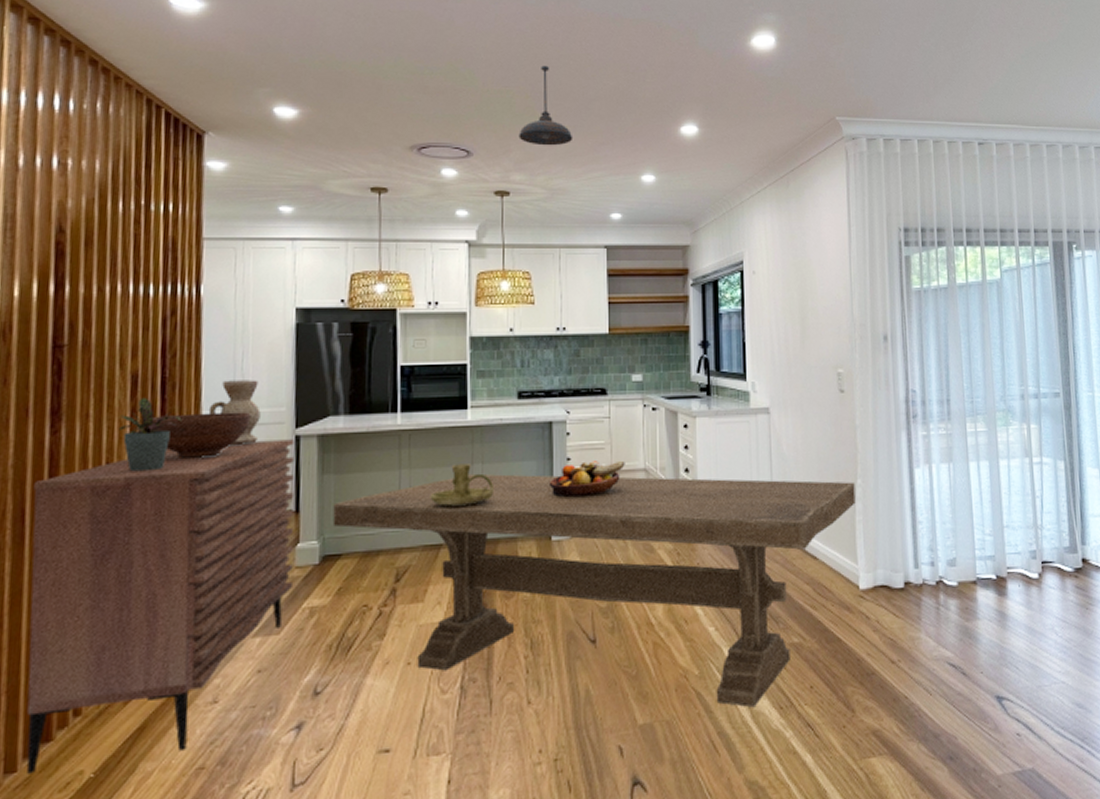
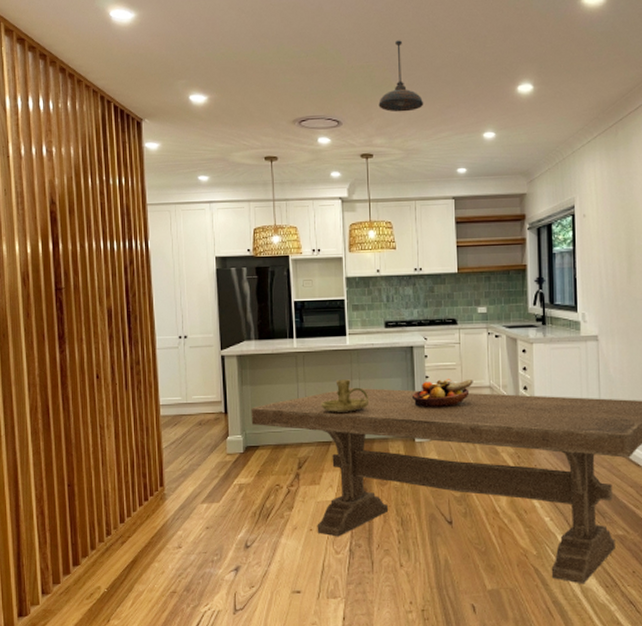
sideboard: present [25,439,295,774] -> none [52,358,226,585]
potted plant: present [118,397,182,472] -> none [102,326,143,381]
fruit bowl: present [152,412,251,458] -> none [124,337,190,371]
vase: present [208,380,261,445] -> none [160,313,196,362]

